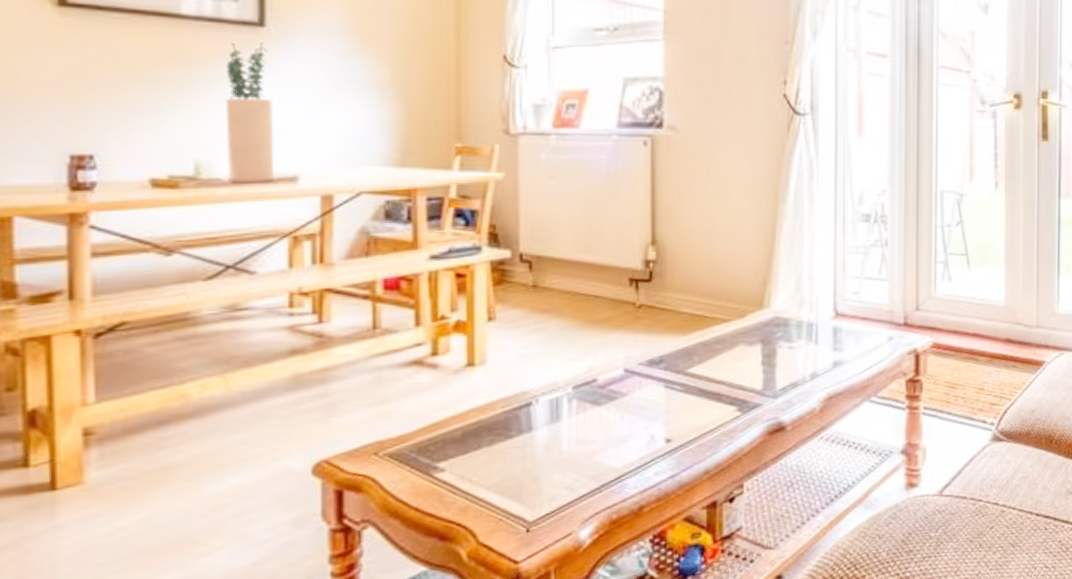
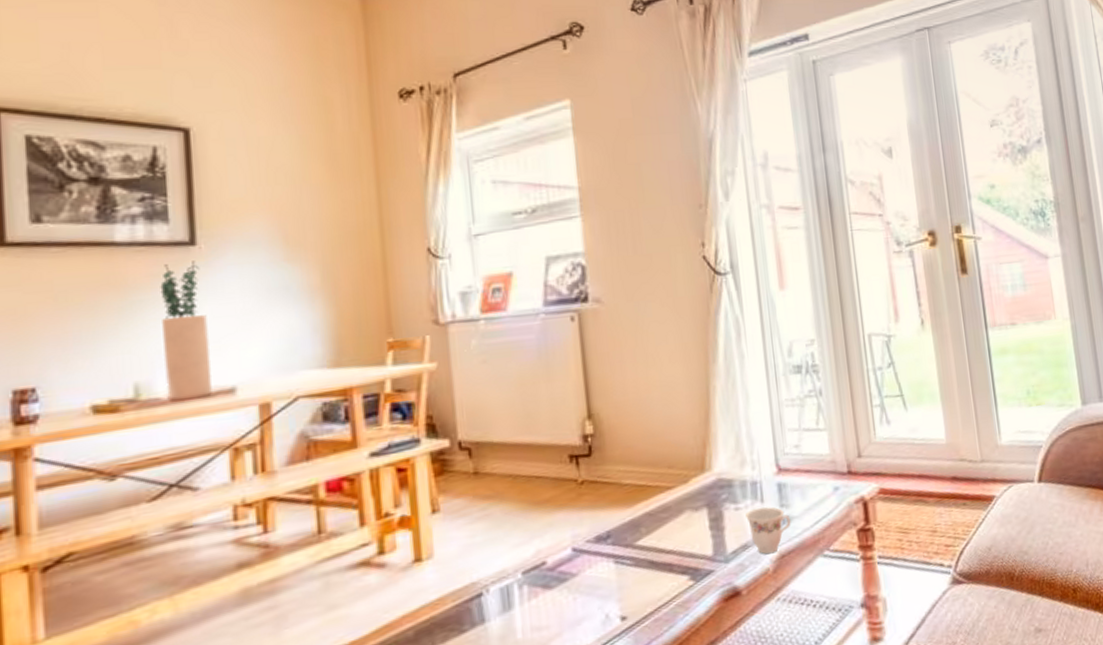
teacup: none [799,348,842,395] -> present [746,507,791,555]

